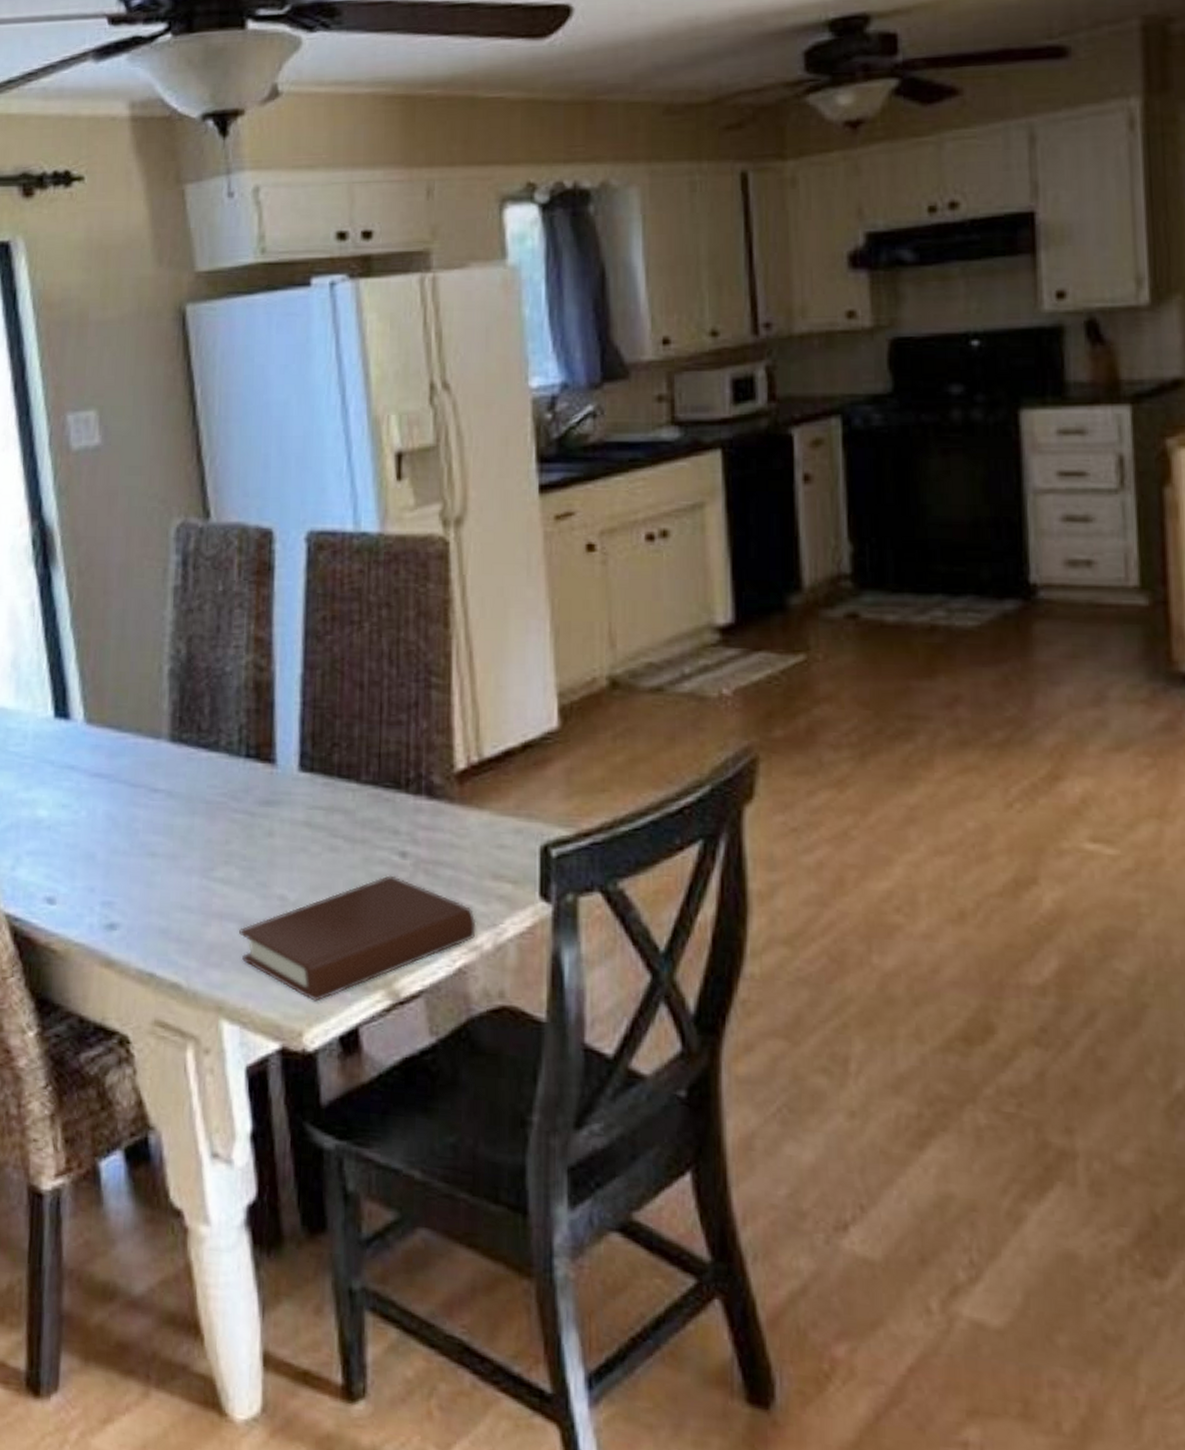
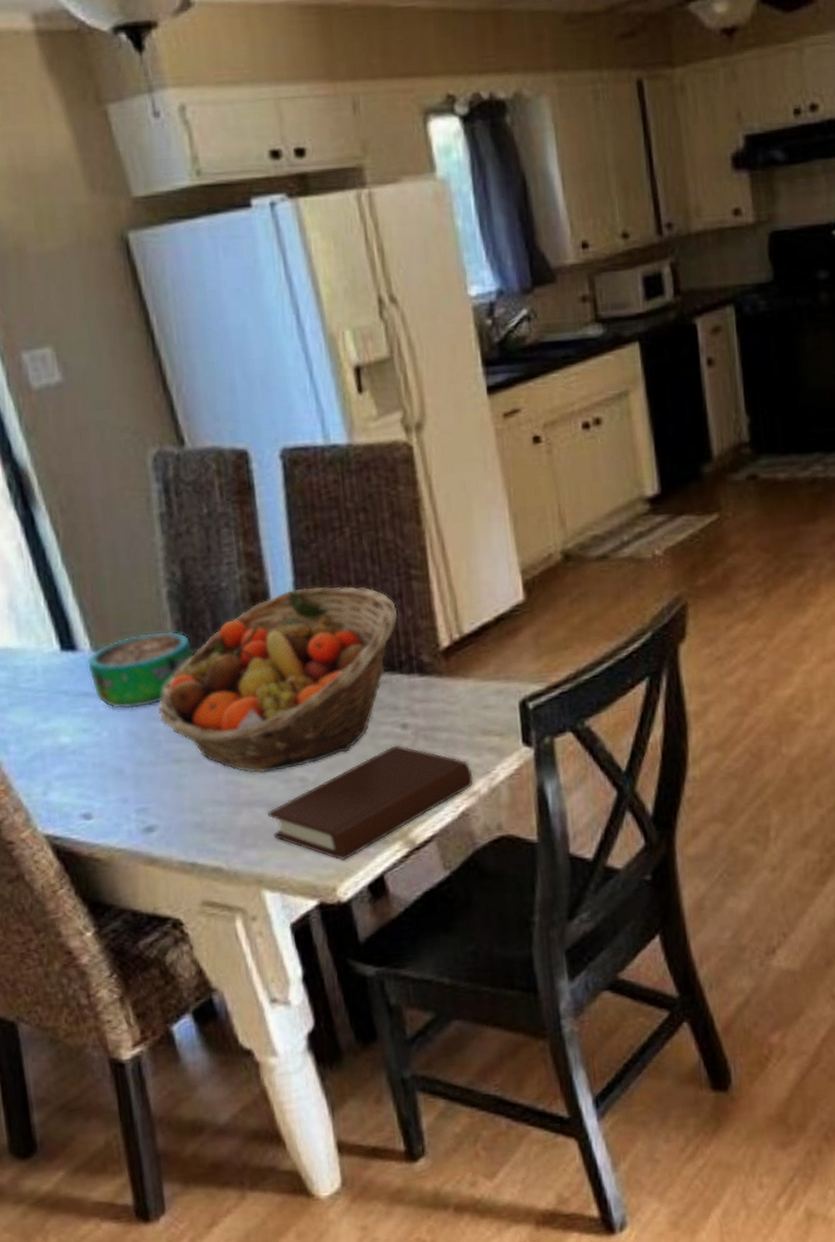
decorative bowl: none [77,710,187,790] -> present [86,630,194,710]
fruit basket: none [141,682,411,884] -> present [158,586,398,773]

